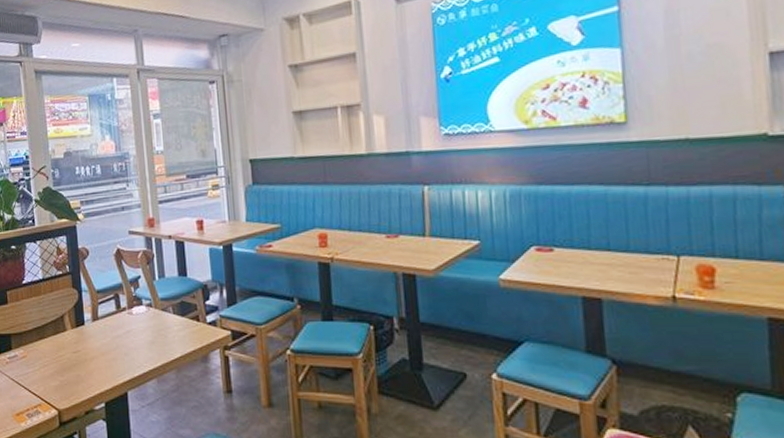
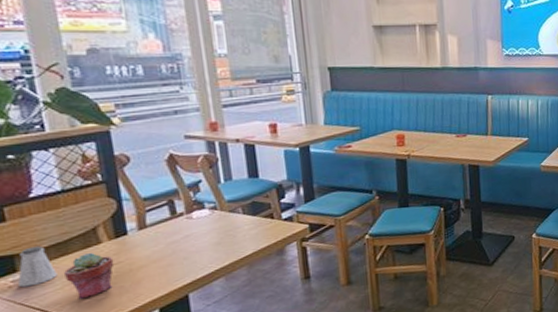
saltshaker: none [11,328,37,365] -> present [17,245,58,288]
potted succulent: none [41,338,75,382] -> present [64,252,115,299]

